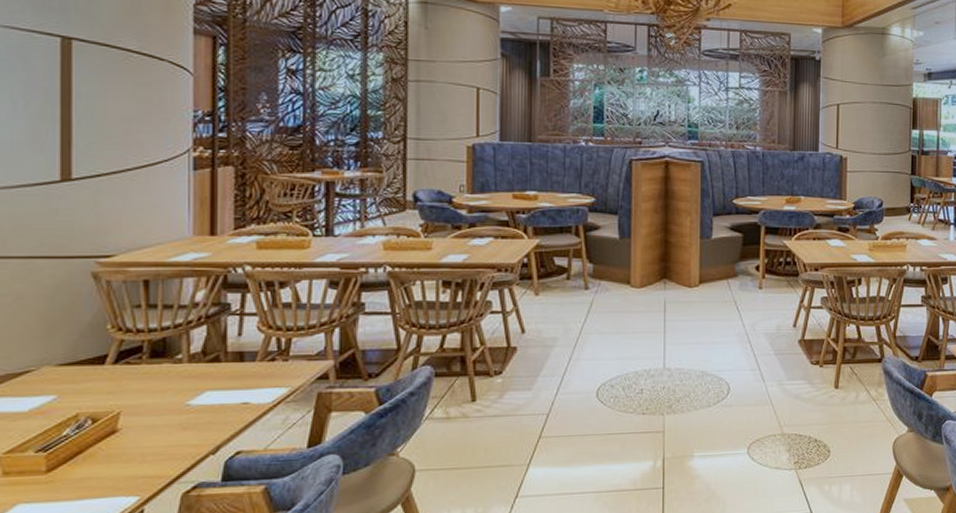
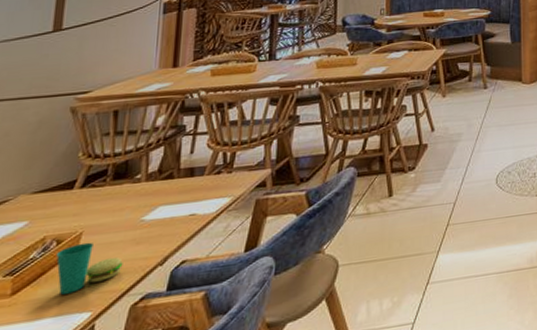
cup: none [94,423,170,476] -> present [56,242,123,295]

